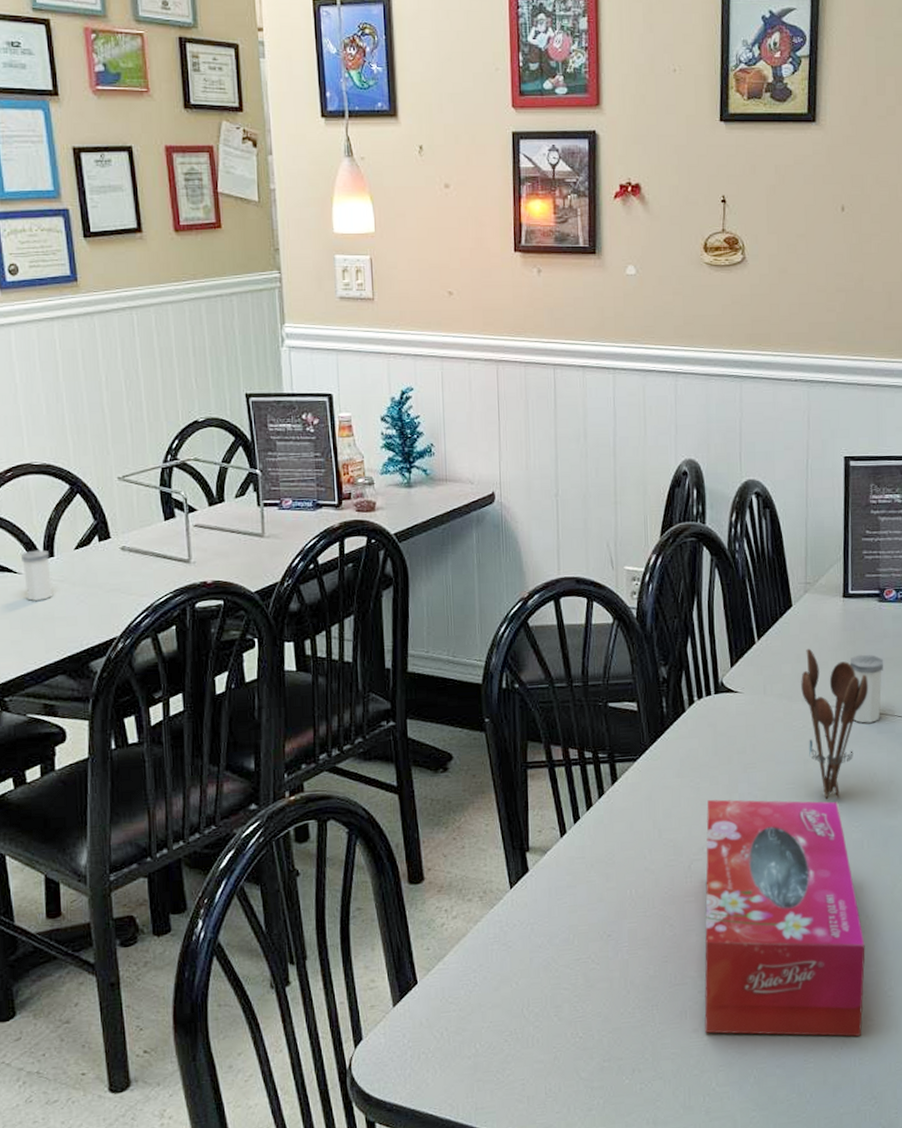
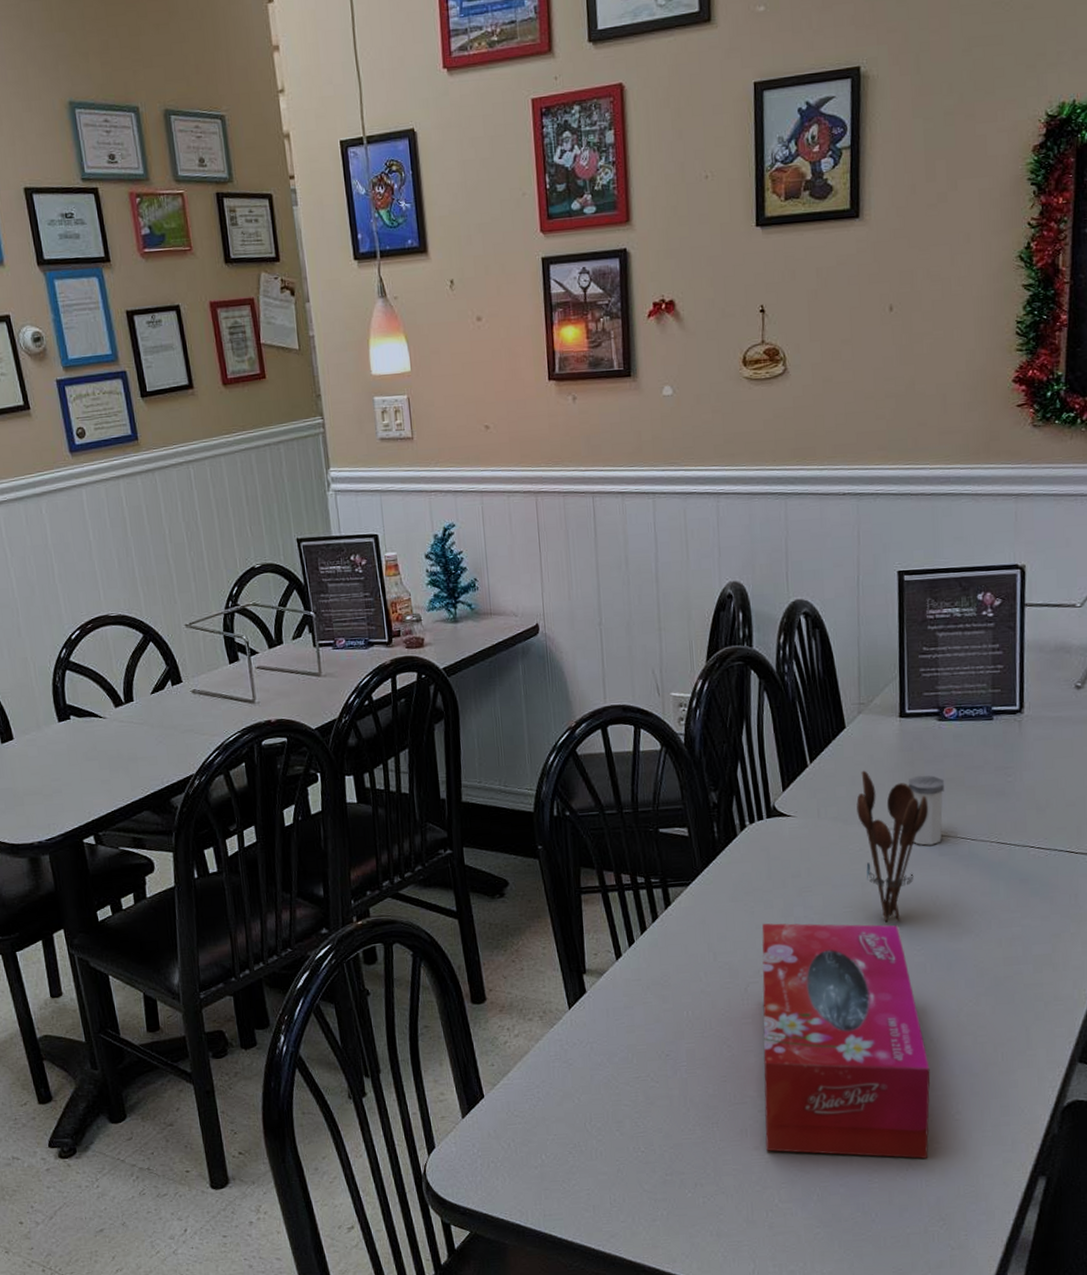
salt shaker: present [21,550,53,601] -> none [105,695,135,743]

